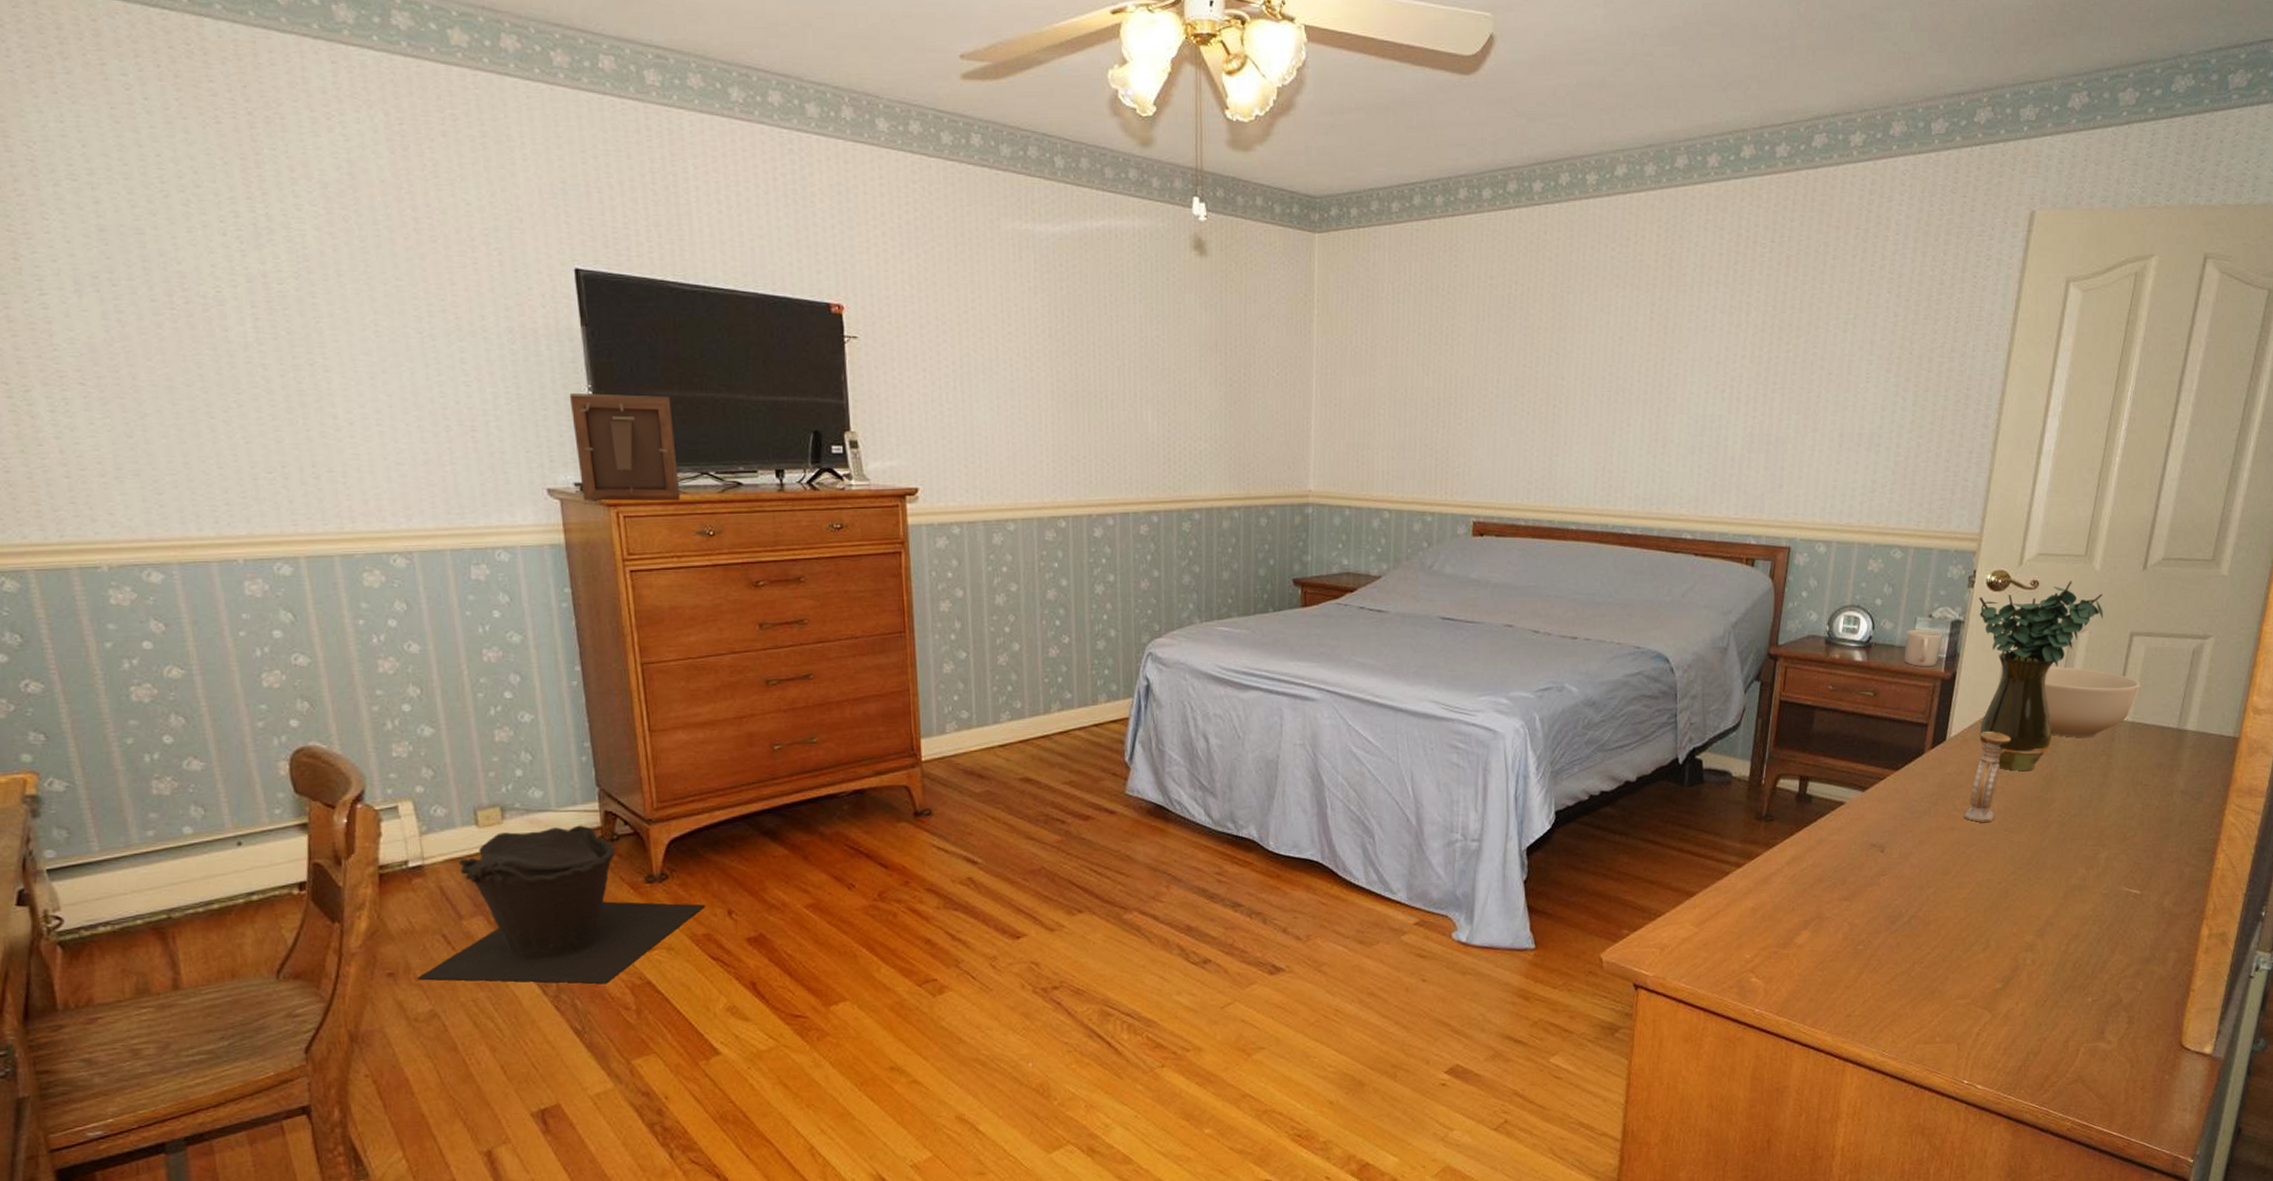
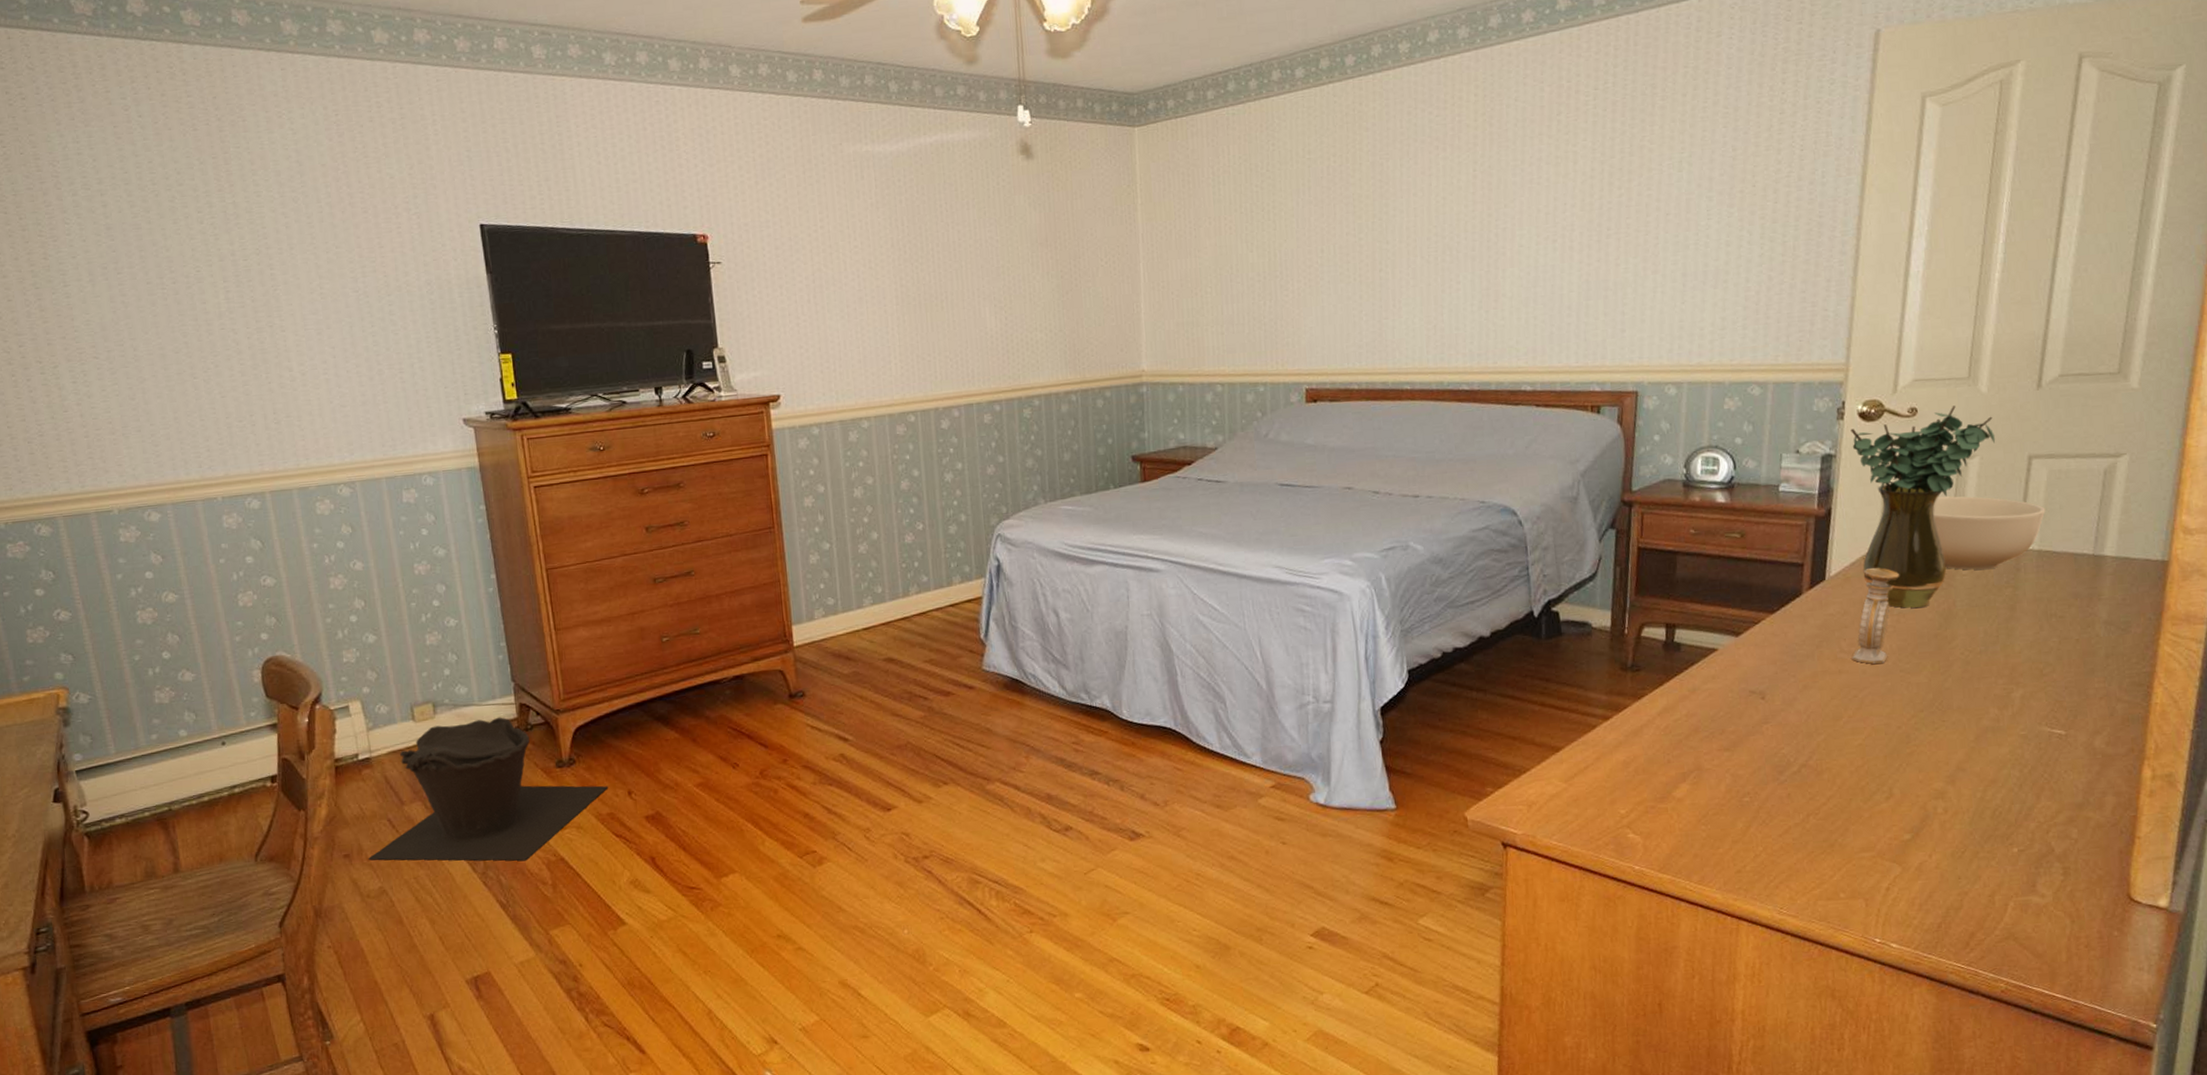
picture frame: present [569,392,681,502] -> none [478,329,575,427]
mug: present [1904,629,1943,667] -> none [1771,465,1814,505]

